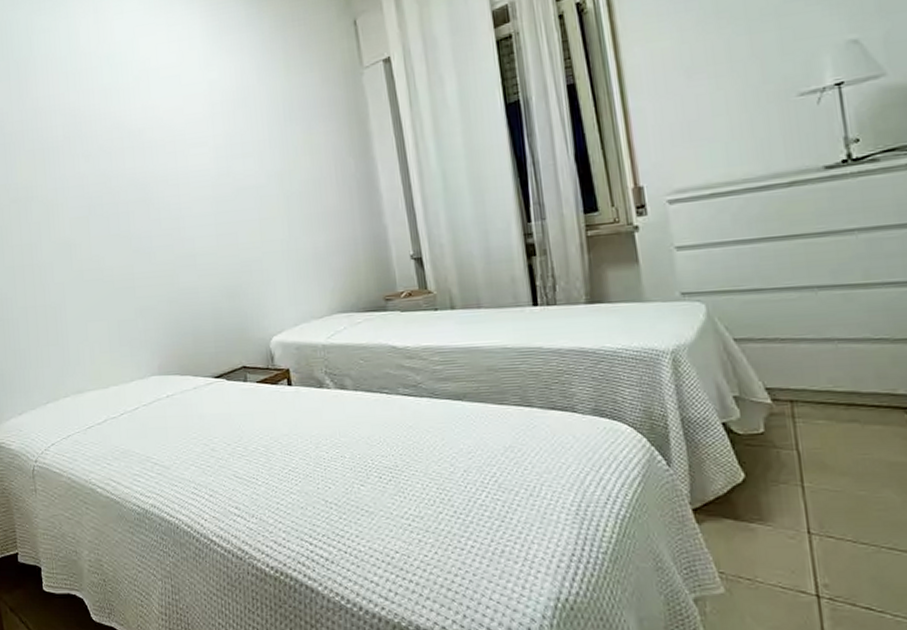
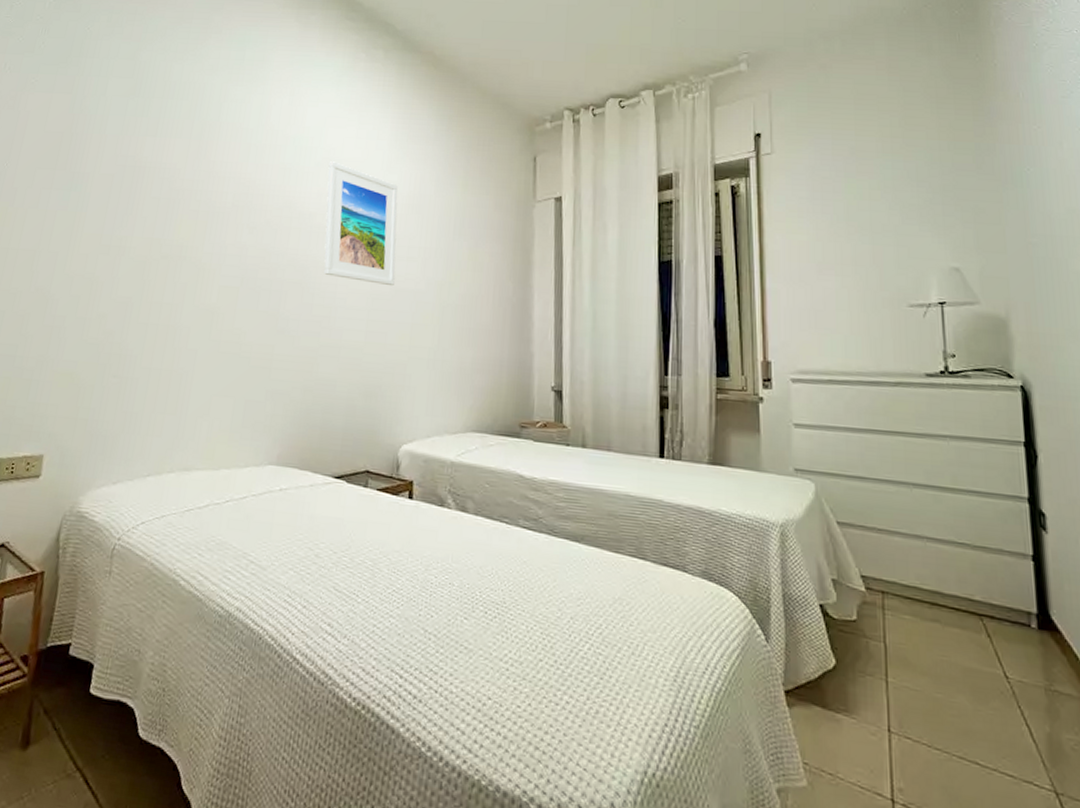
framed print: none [146,72,235,188] -> present [323,161,398,286]

